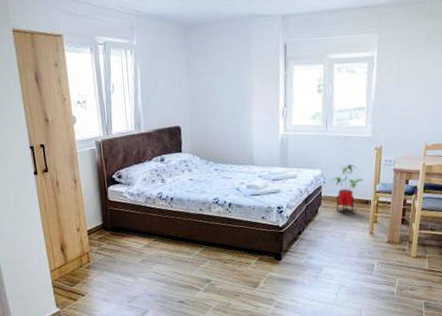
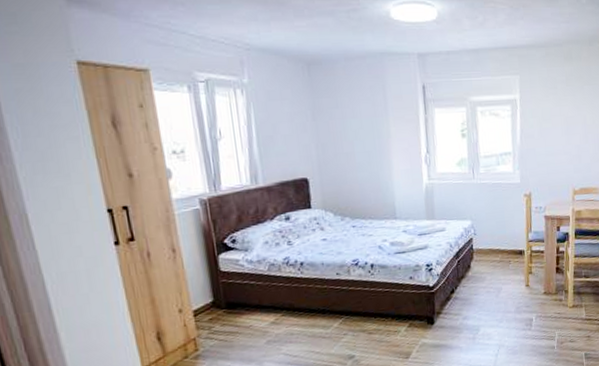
house plant: present [330,164,364,213] -> none [481,213,515,266]

